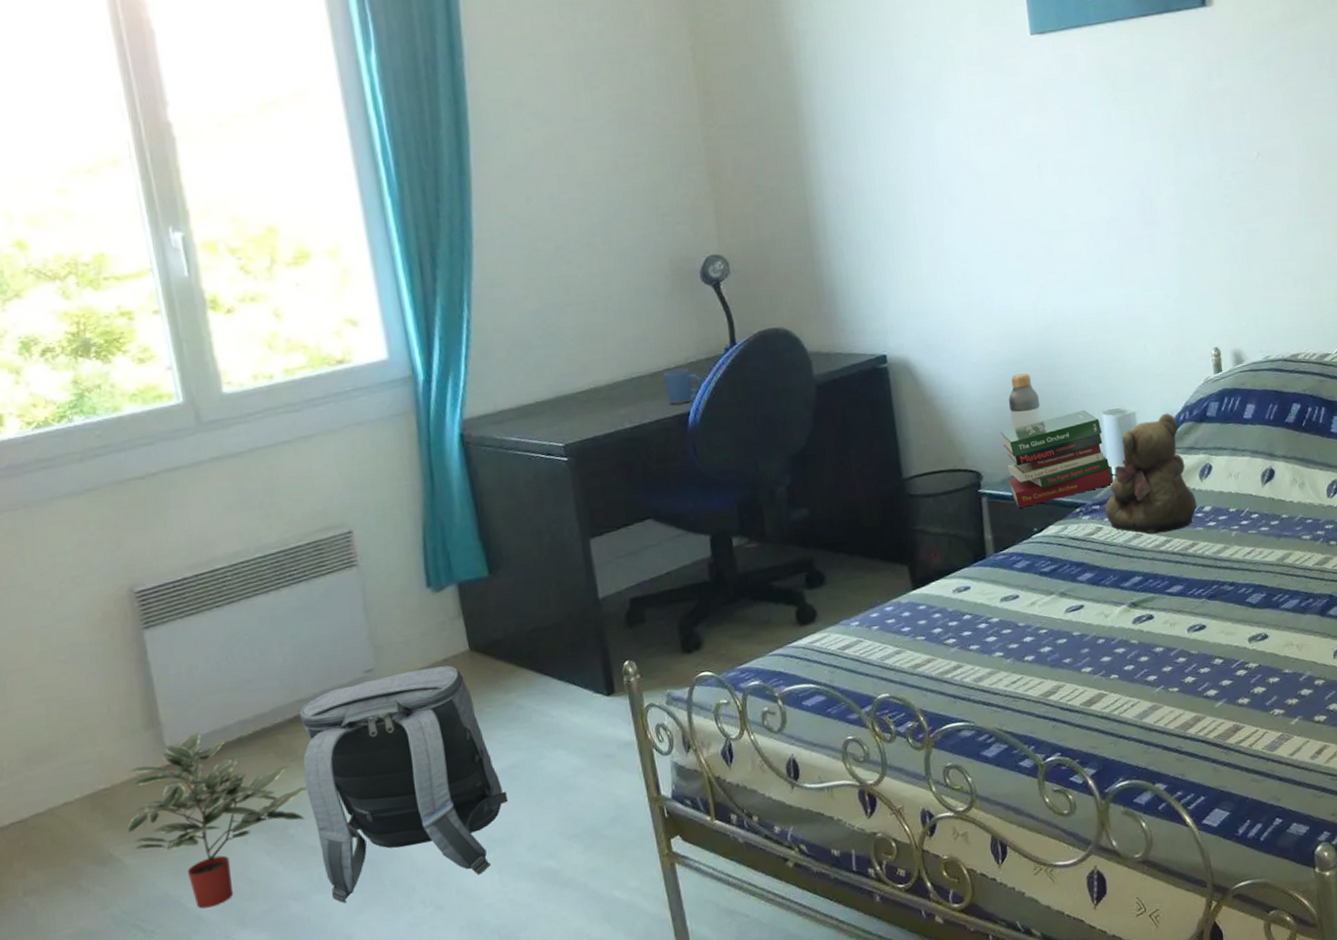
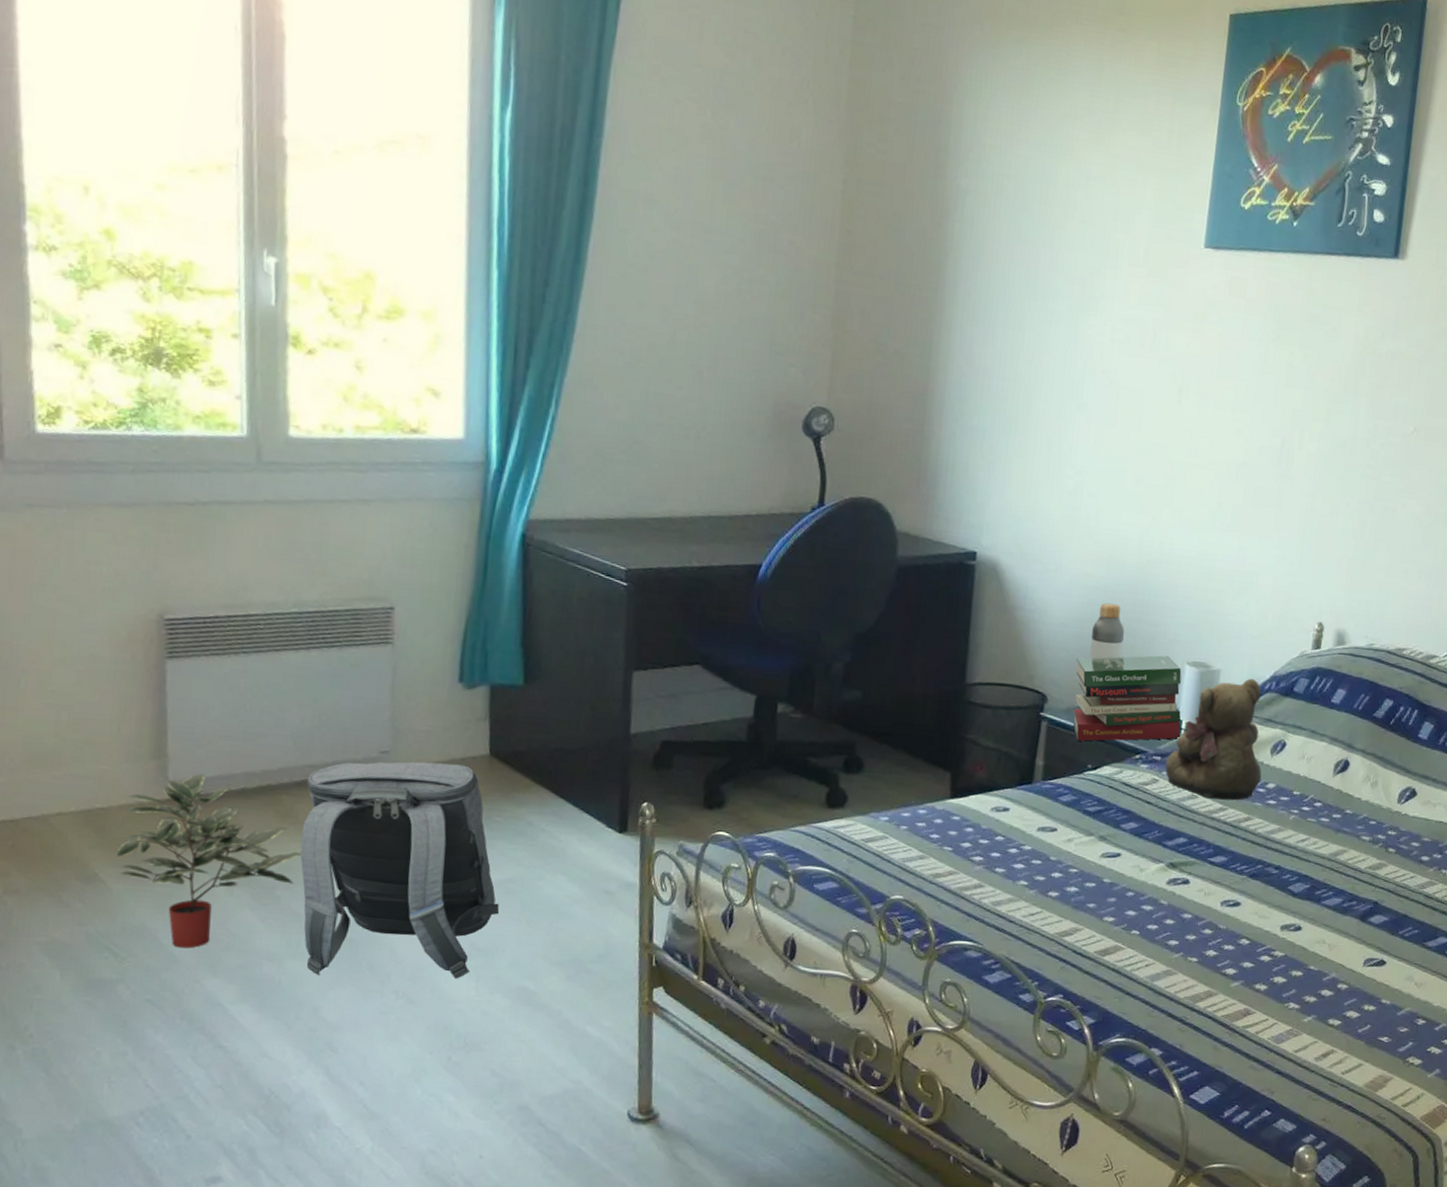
mug: present [663,367,702,405] -> none [741,516,780,555]

